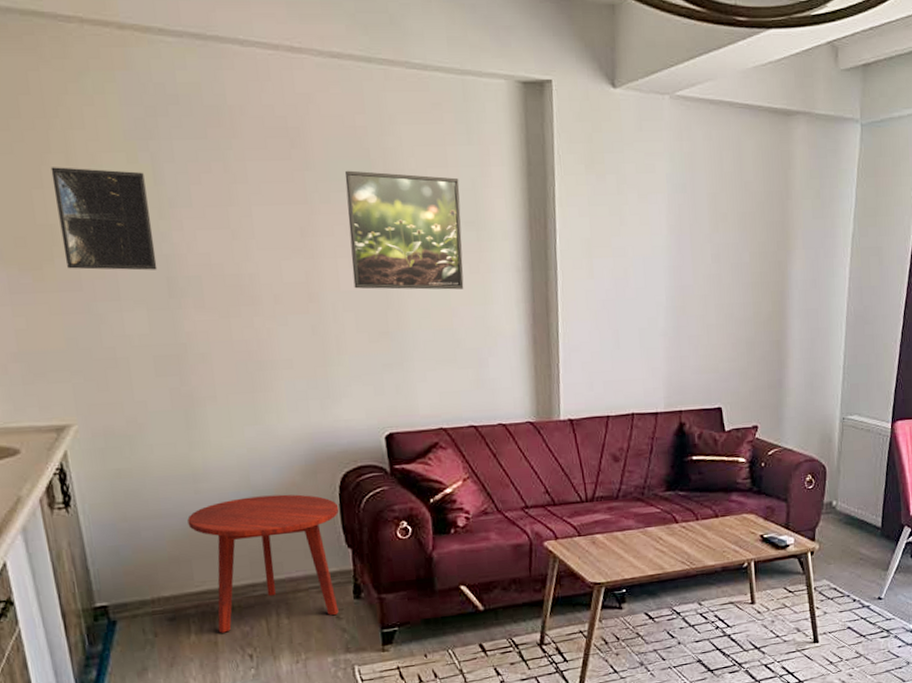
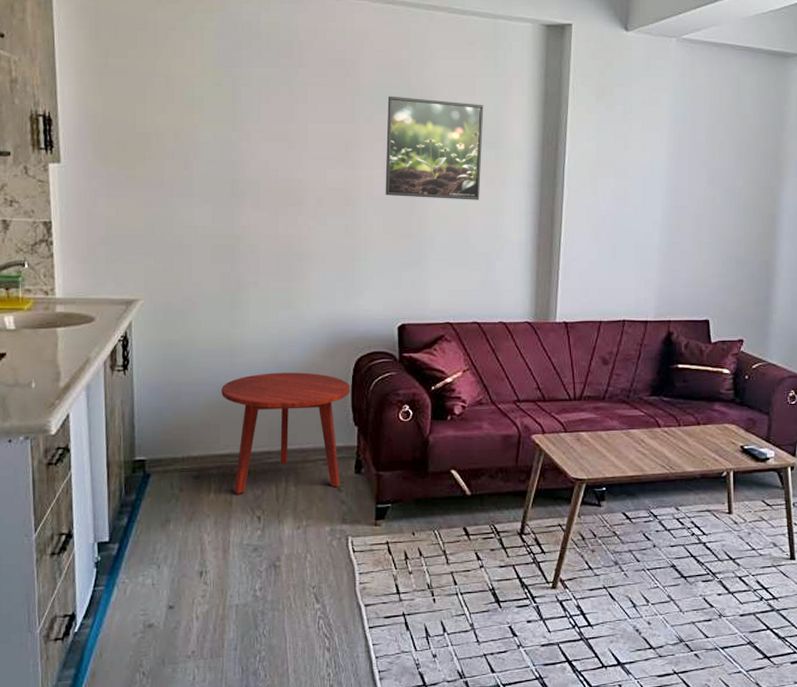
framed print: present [50,167,158,271] -> none [153,87,226,173]

